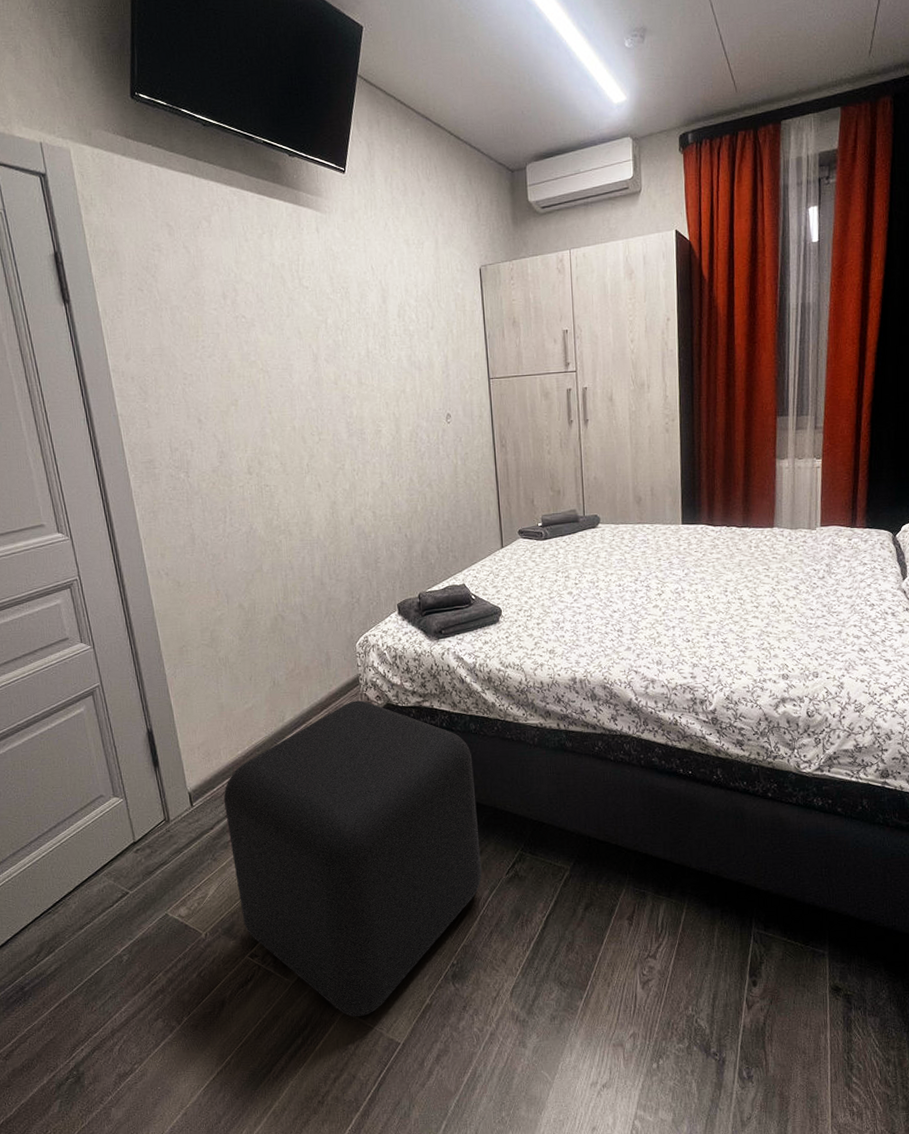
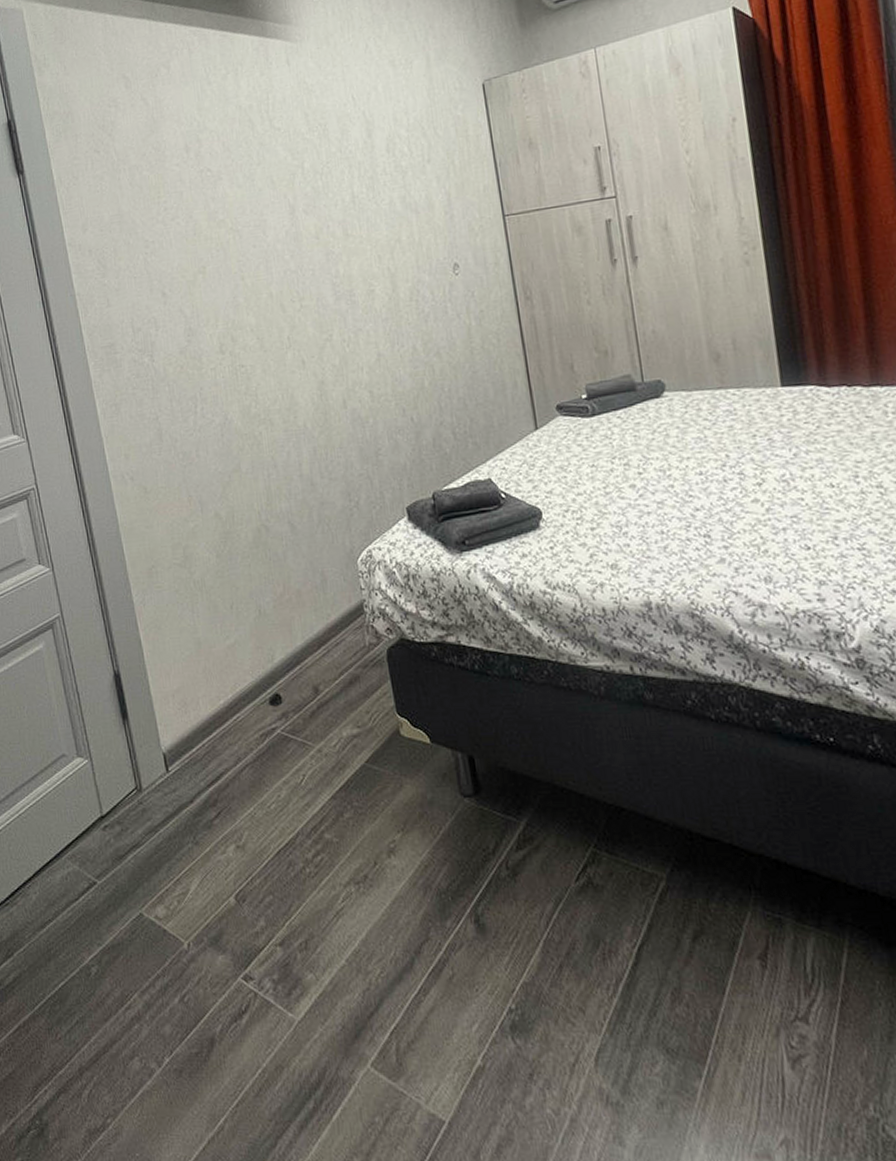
cube: present [223,700,482,1017] -> none [204,634,542,1077]

